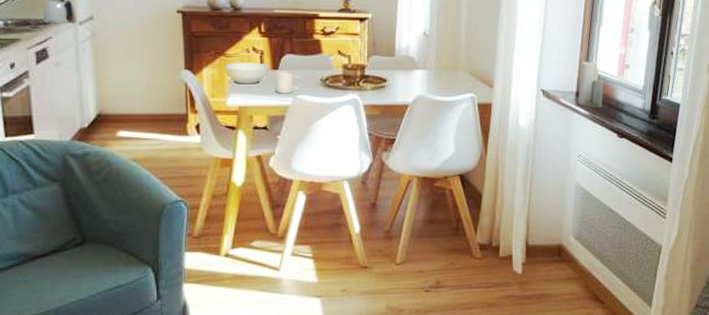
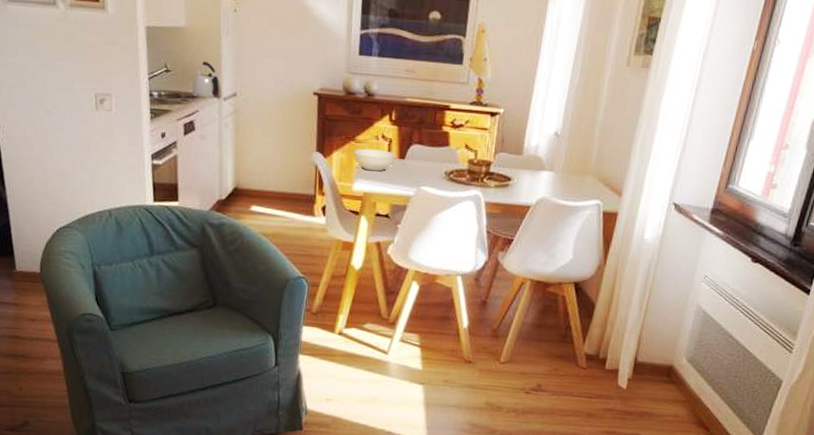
mug: present [274,70,302,94] -> none [400,159,427,185]
candle: present [578,59,604,108] -> none [712,174,745,228]

